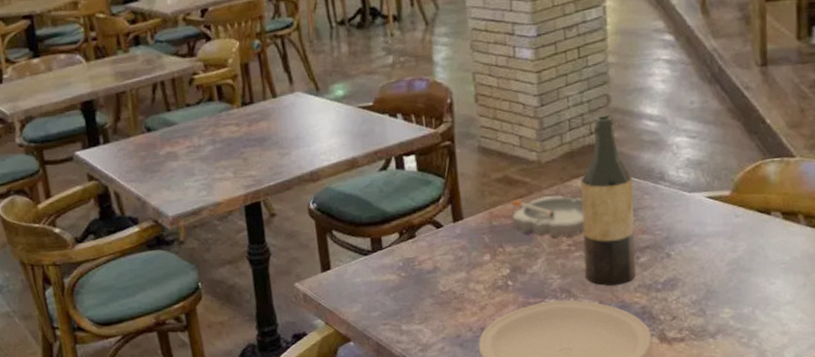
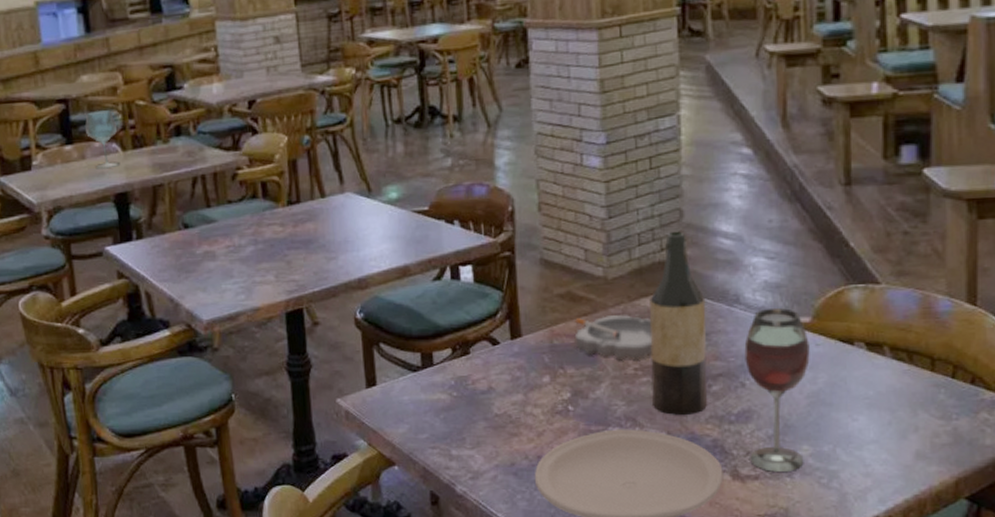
wine glass: none [50,24,85,80] -> present [85,110,121,170]
wineglass: none [669,183,730,334] -> present [744,308,810,472]

